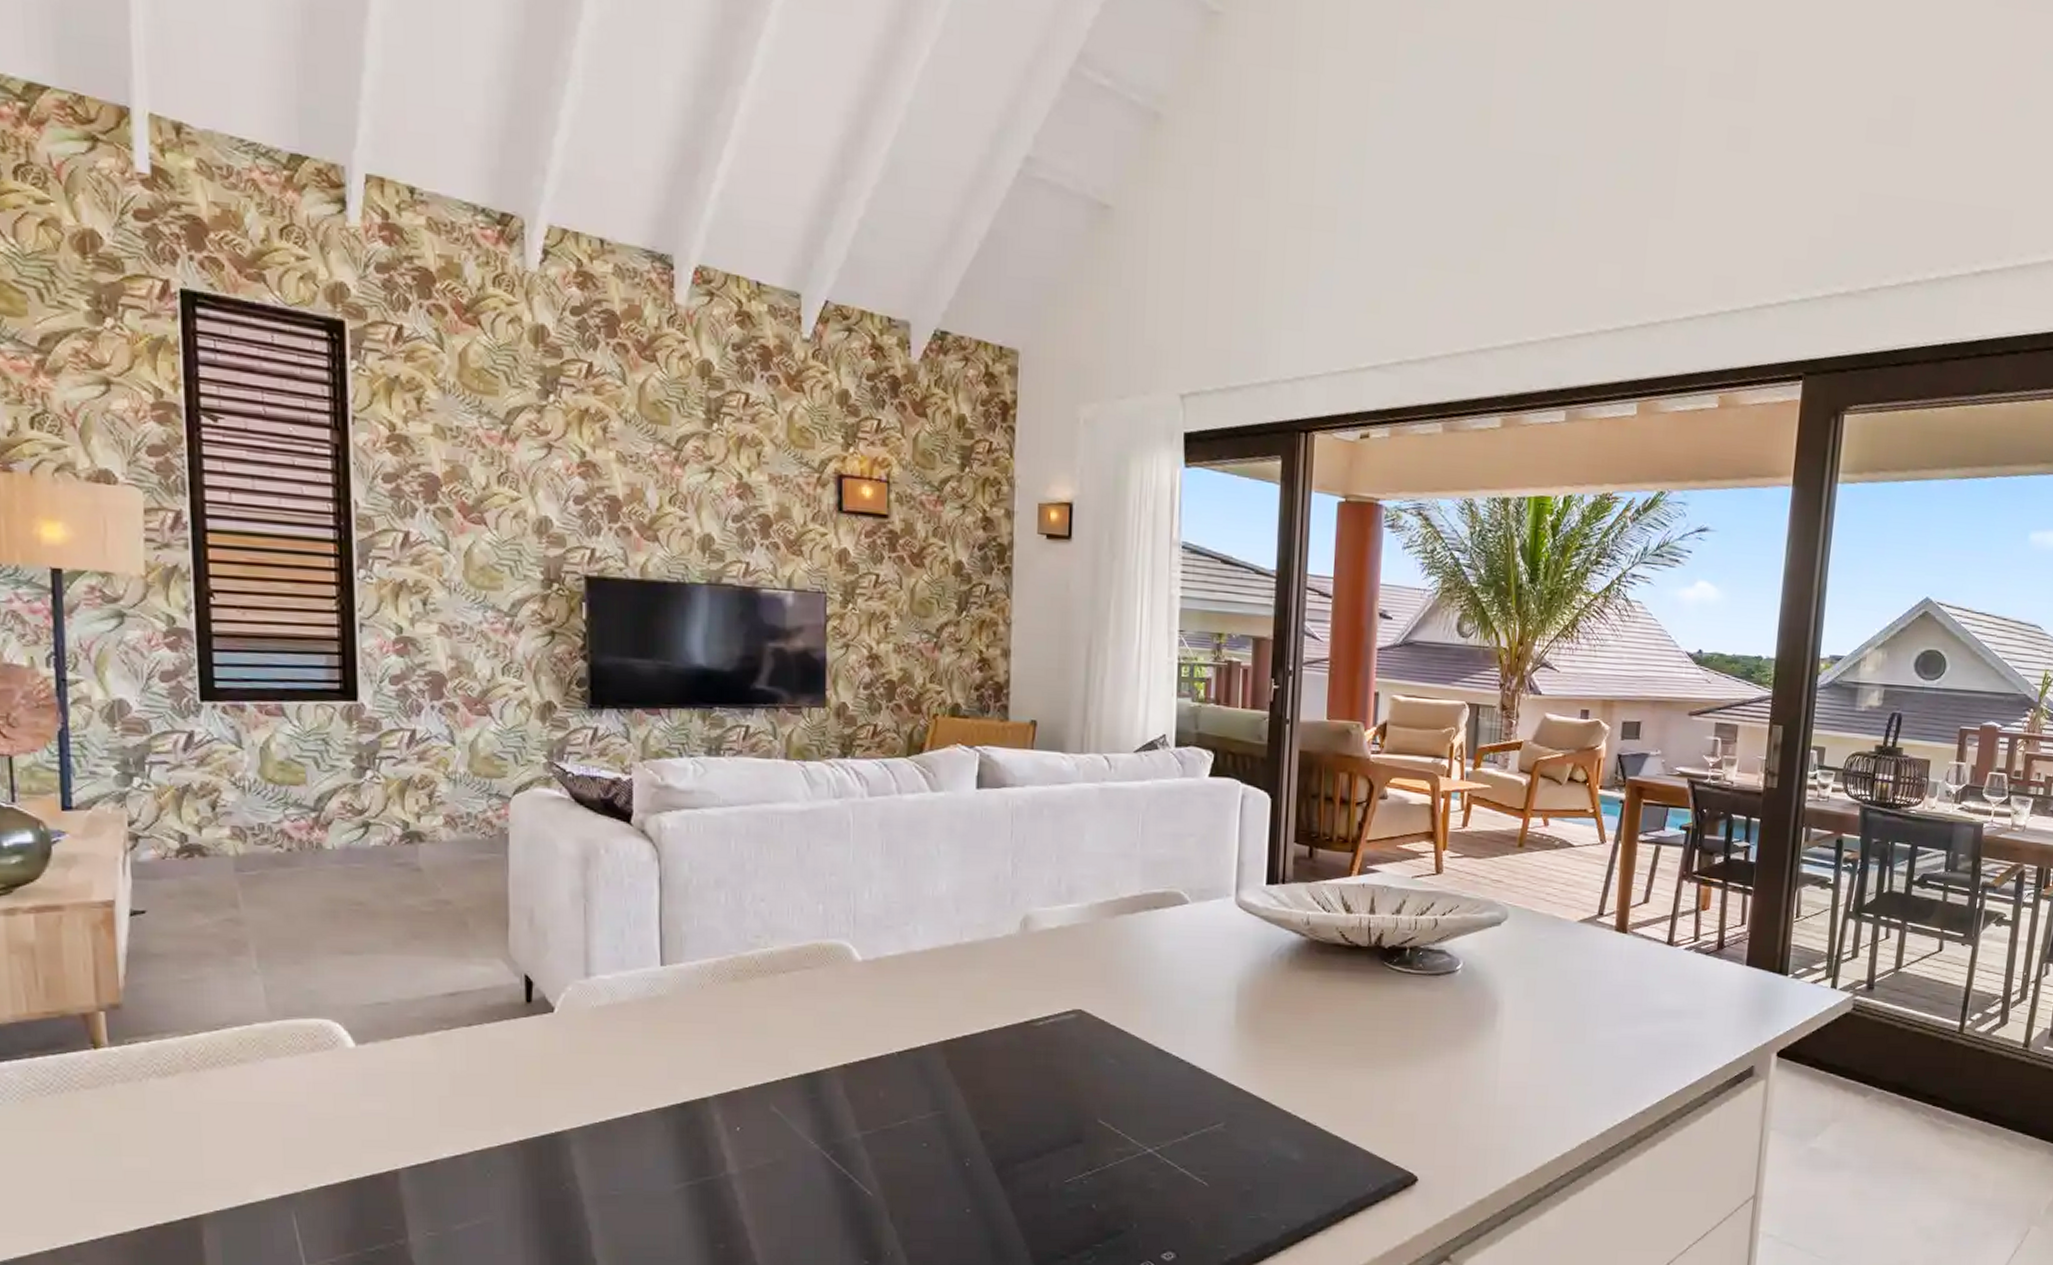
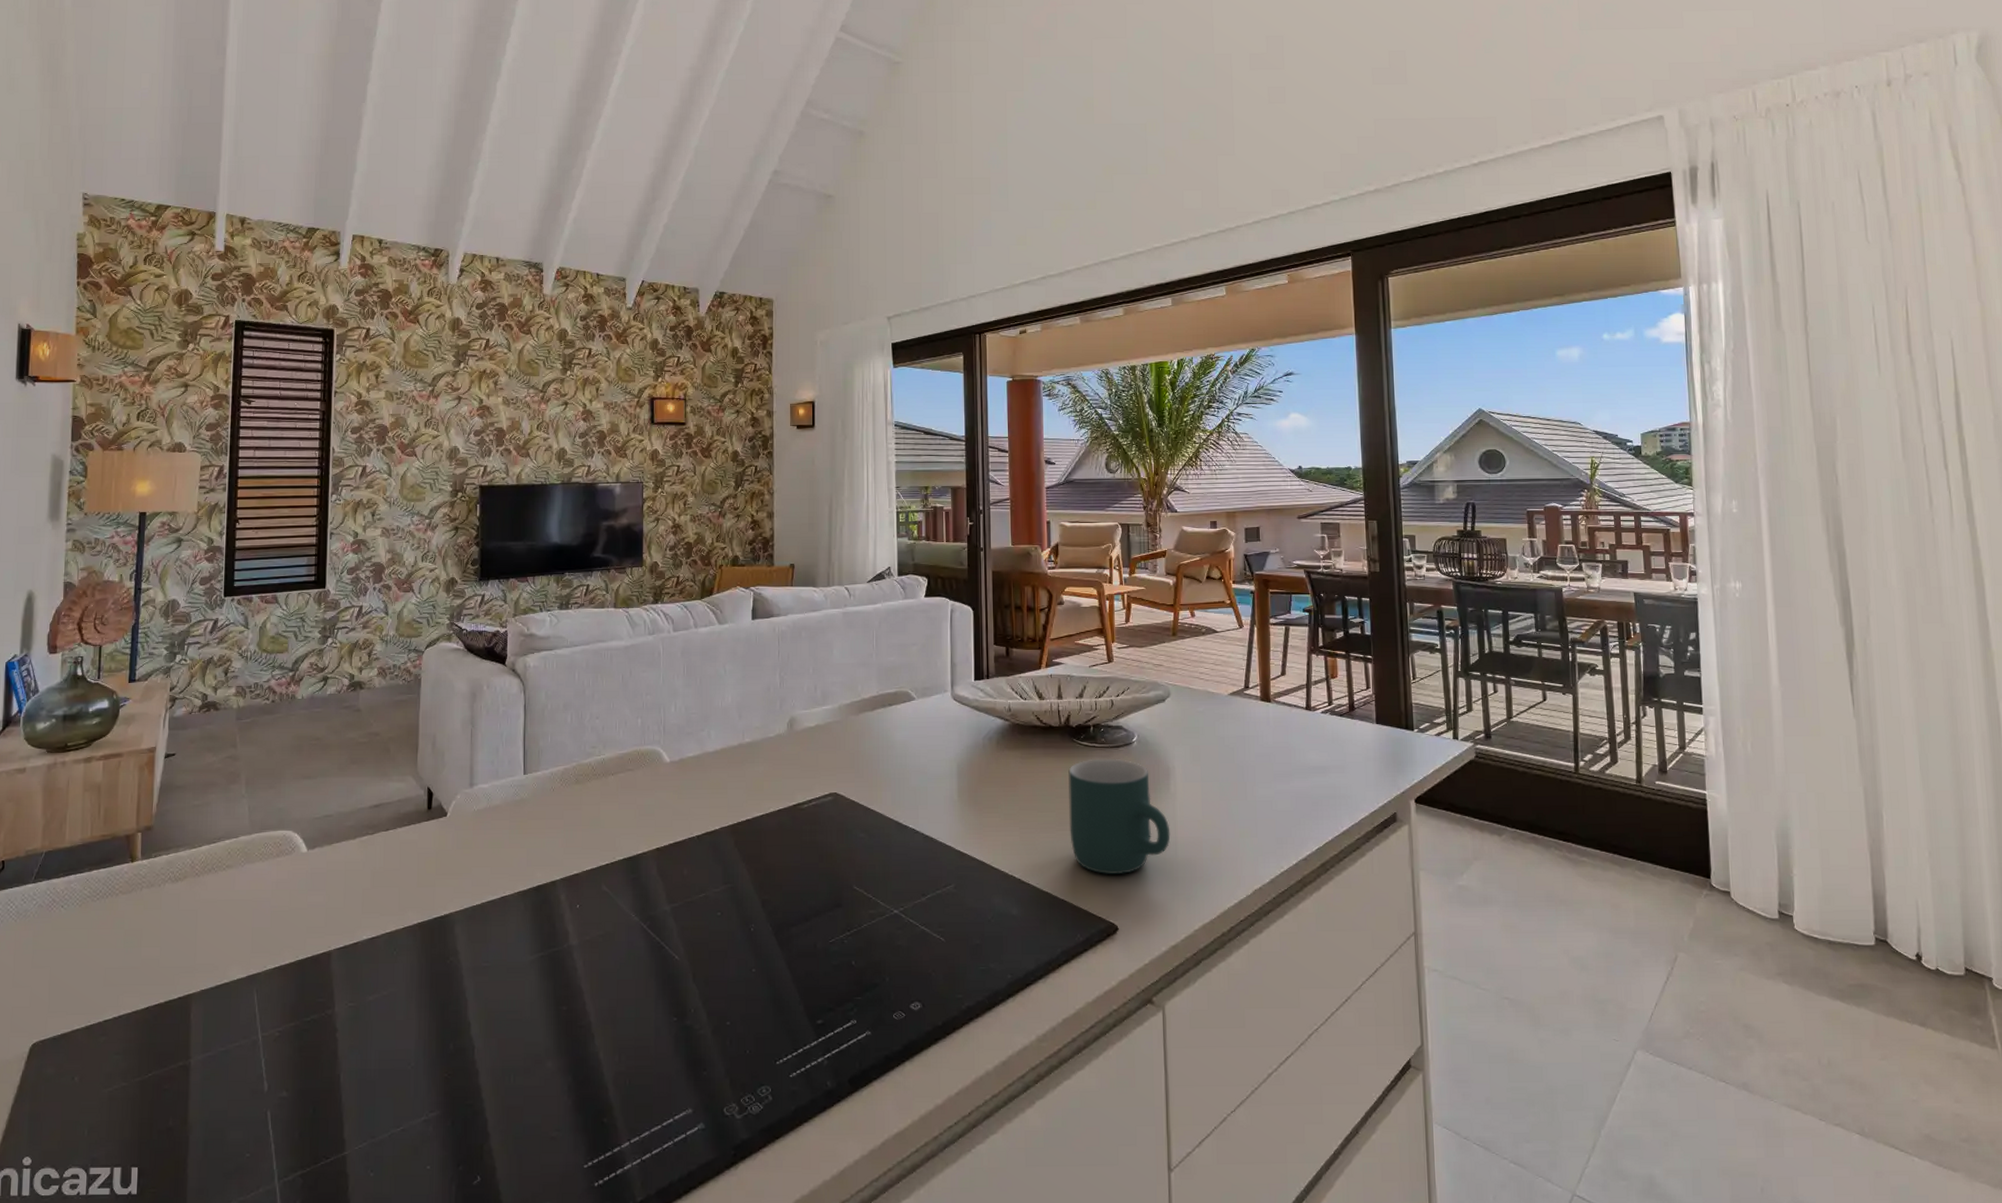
mug: none [1370,986,1491,1120] -> present [1068,758,1171,874]

